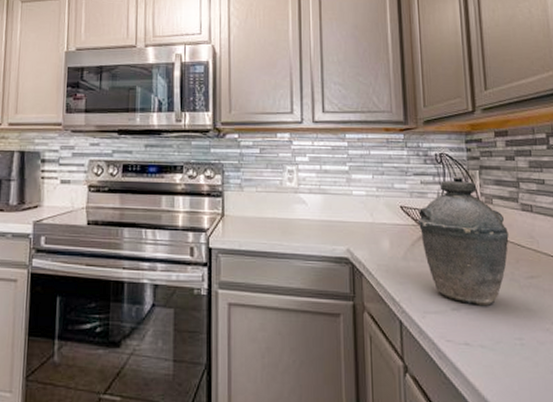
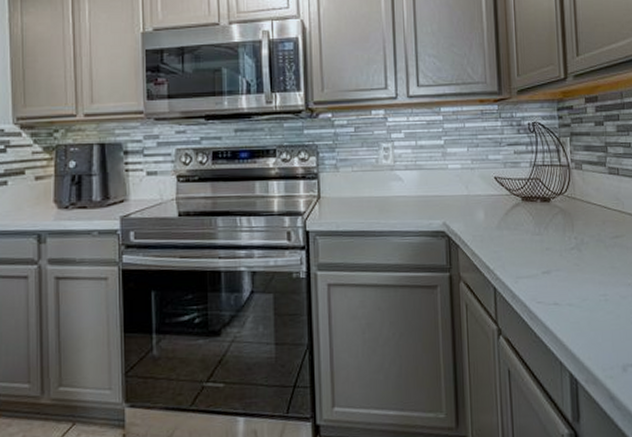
kettle: present [417,175,509,306] -> none [511,143,597,267]

